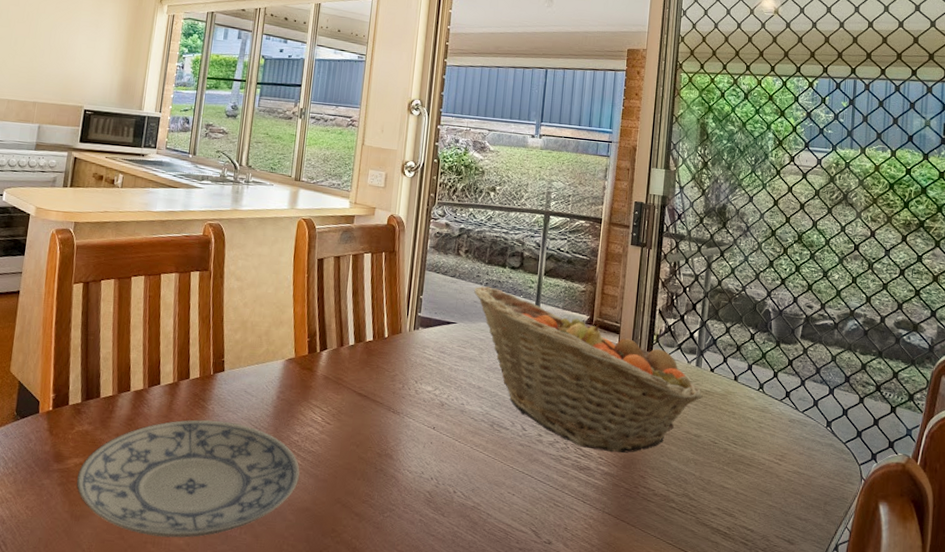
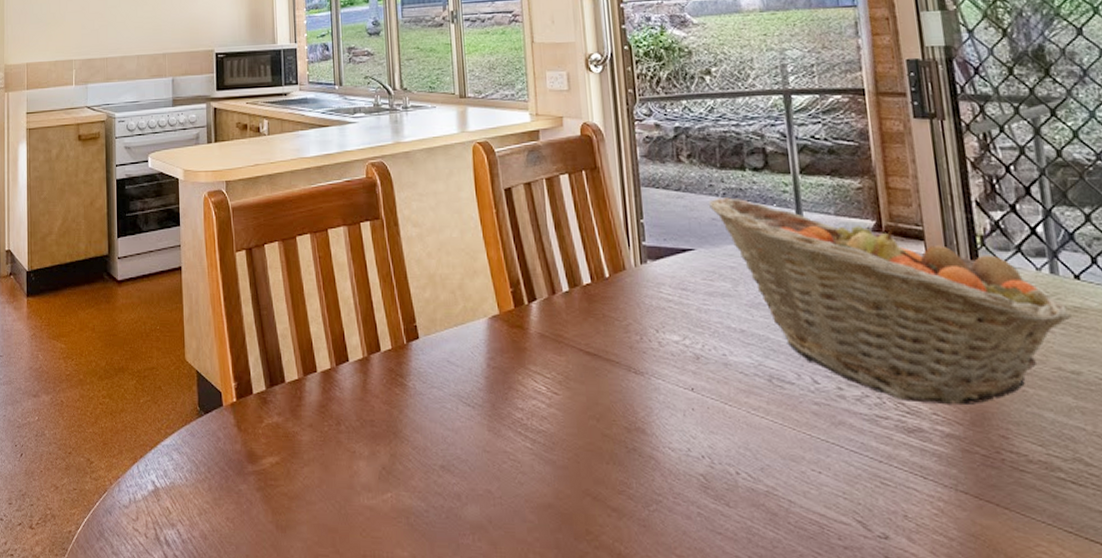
plate: present [77,419,300,538] -> none [276,399,532,549]

